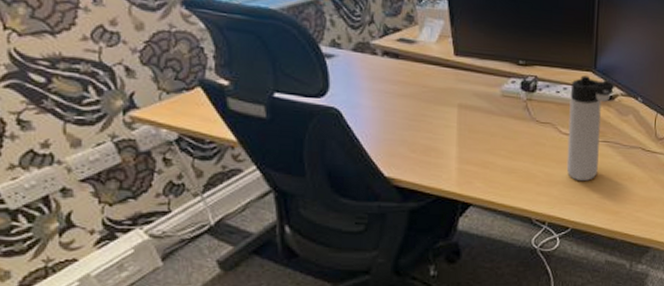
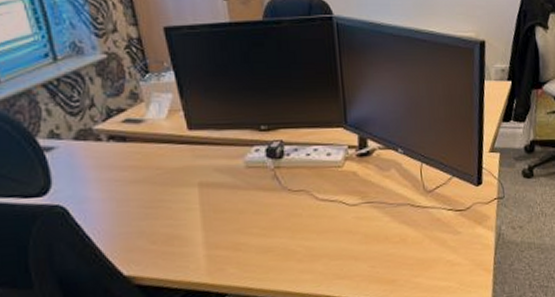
thermos bottle: present [566,75,615,181] -> none [322,132,371,250]

